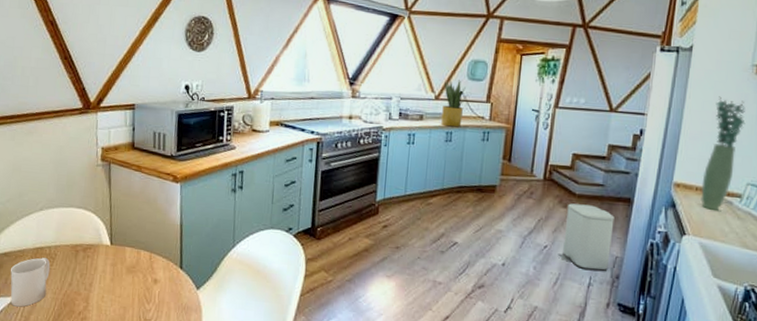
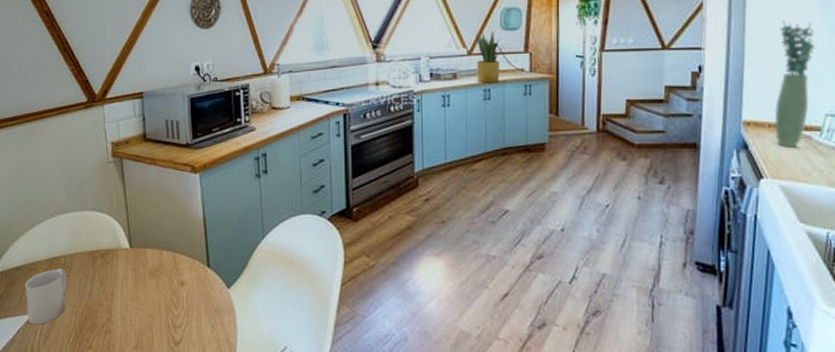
pedal bin: present [557,203,615,272] -> none [622,155,681,228]

